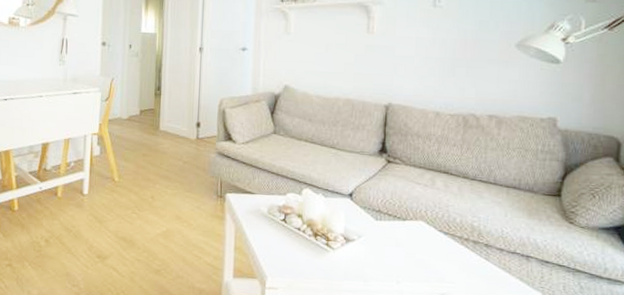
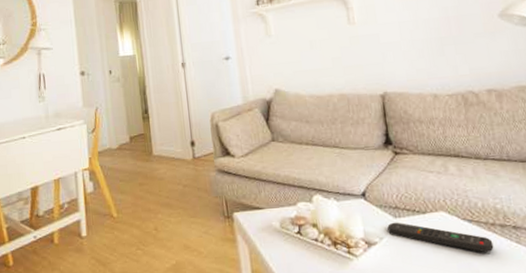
remote control: none [367,224,463,264] -> present [387,222,494,253]

